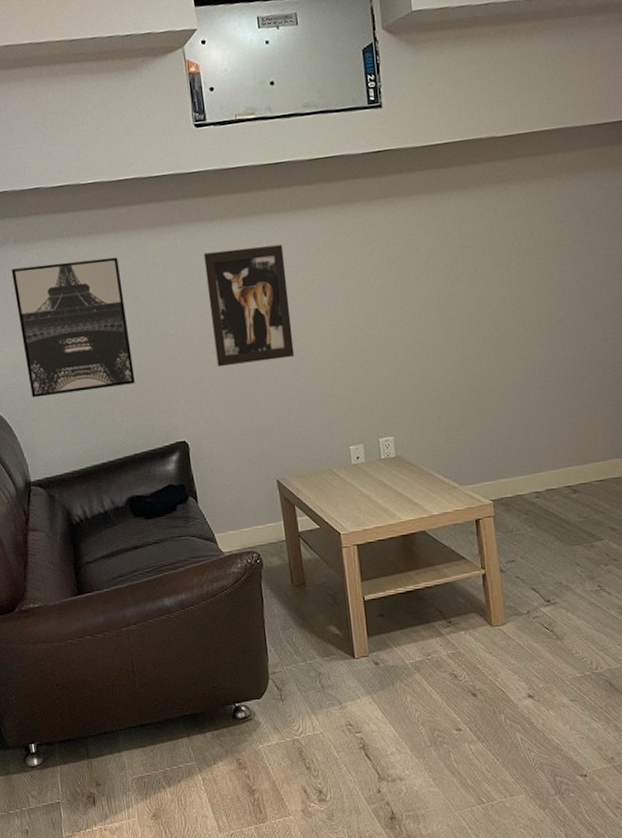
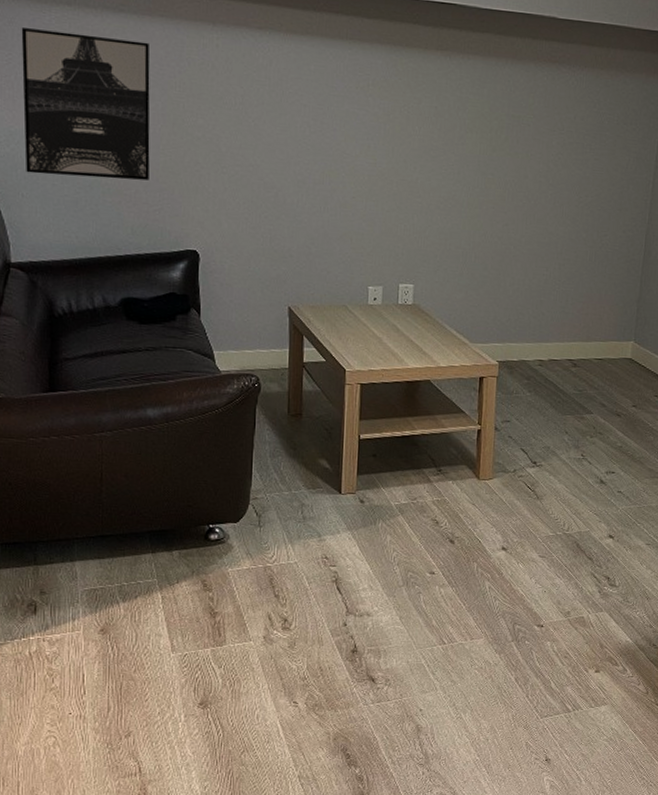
wall art: present [203,244,295,367] -> none [243,61,332,187]

